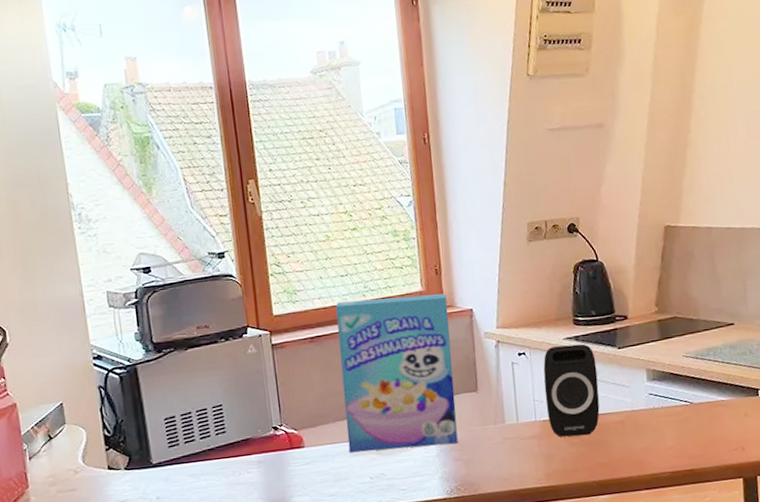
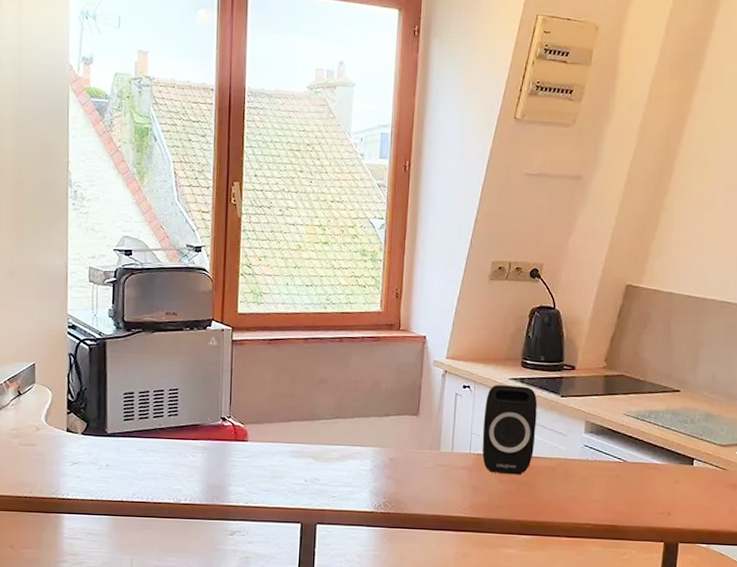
cereal box: present [335,293,458,453] -> none [289,310,403,461]

